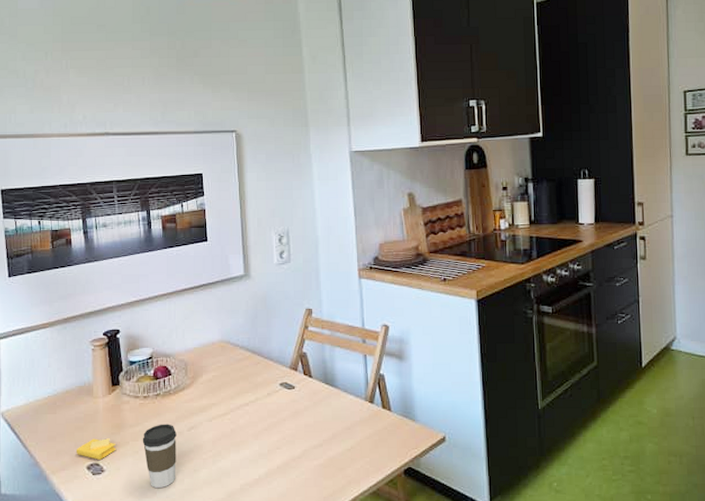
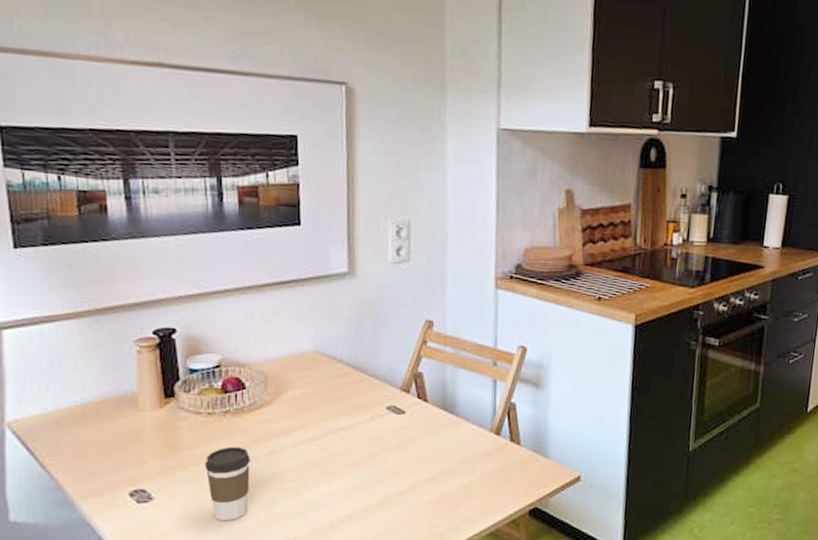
sticky notes: present [75,438,117,460] -> none [113,460,170,485]

